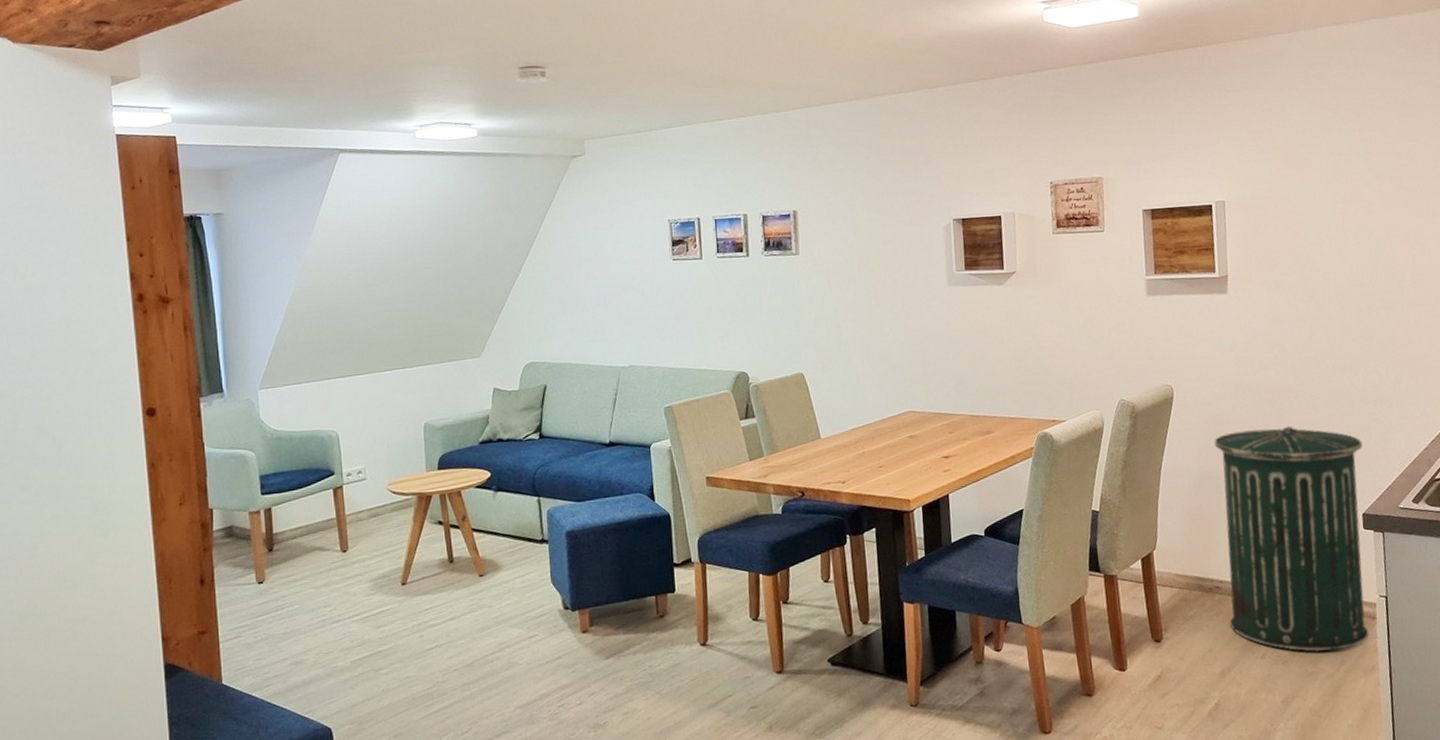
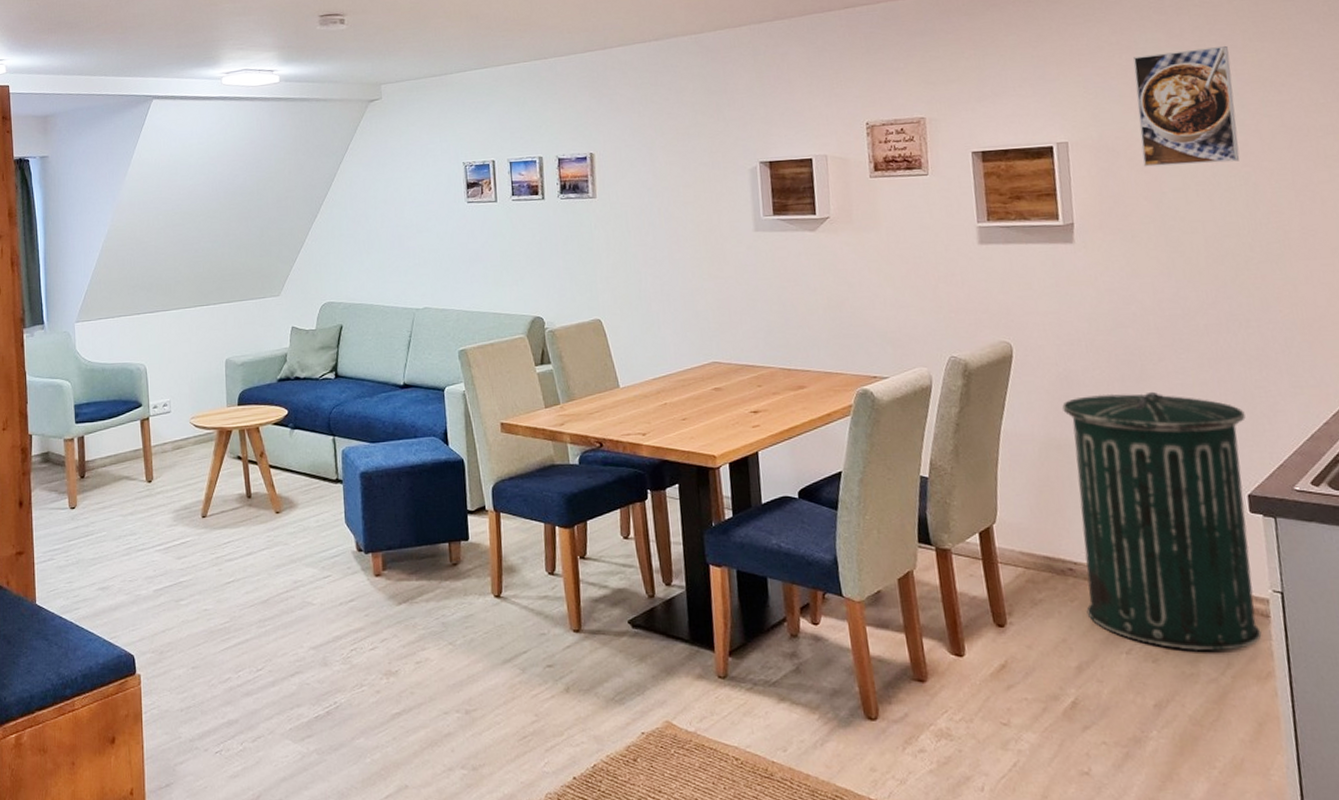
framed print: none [1281,113,1366,224] -> present [1132,45,1240,167]

